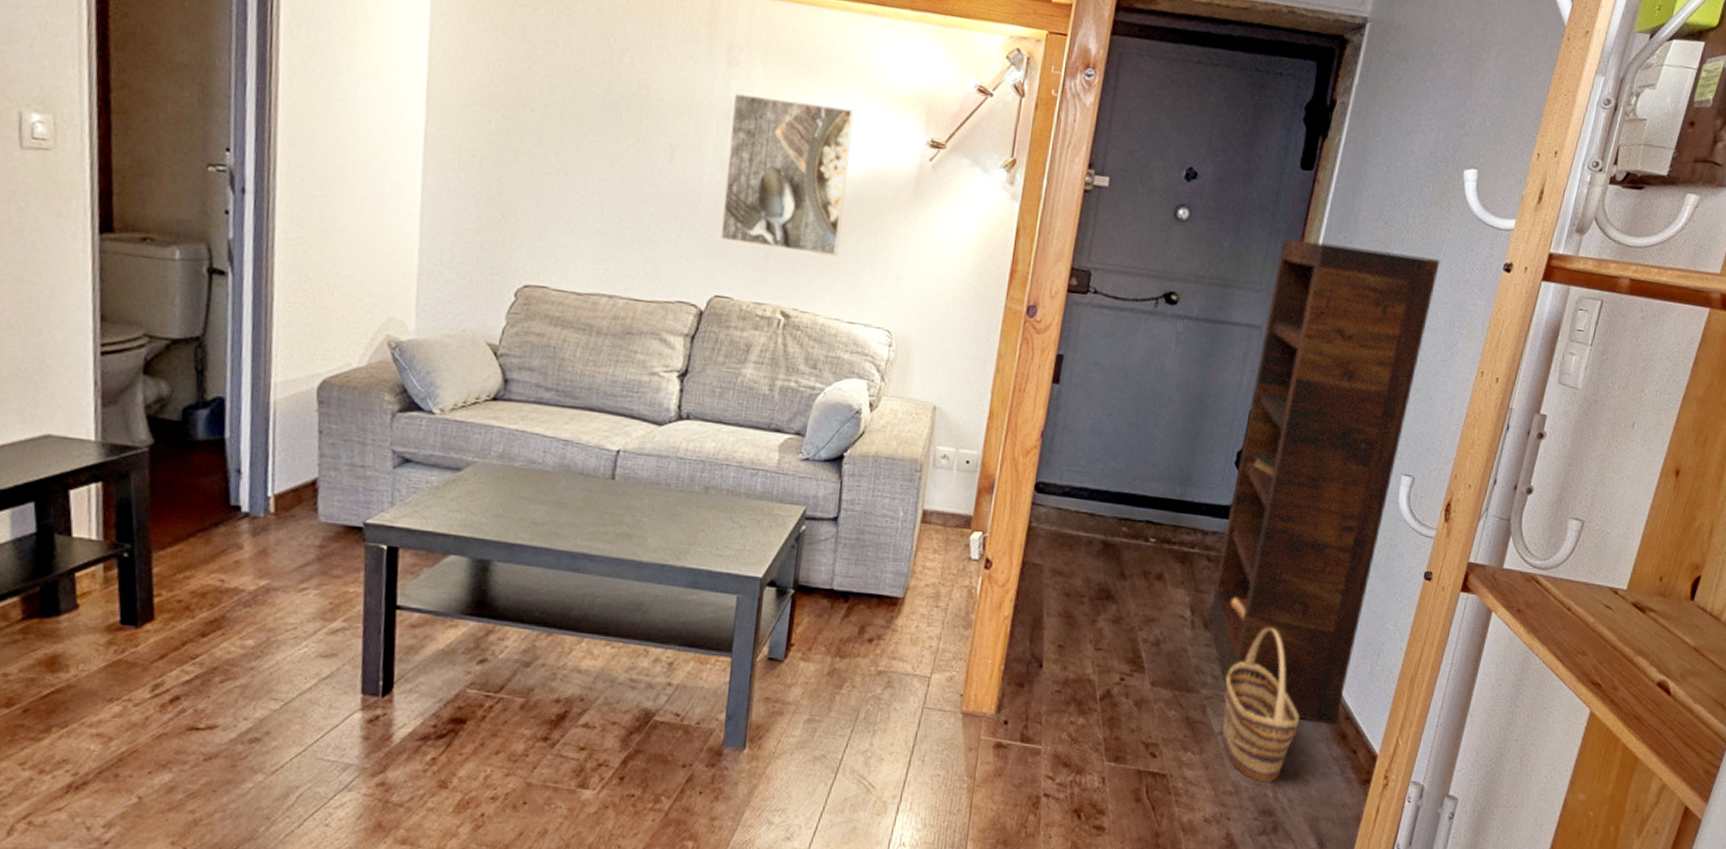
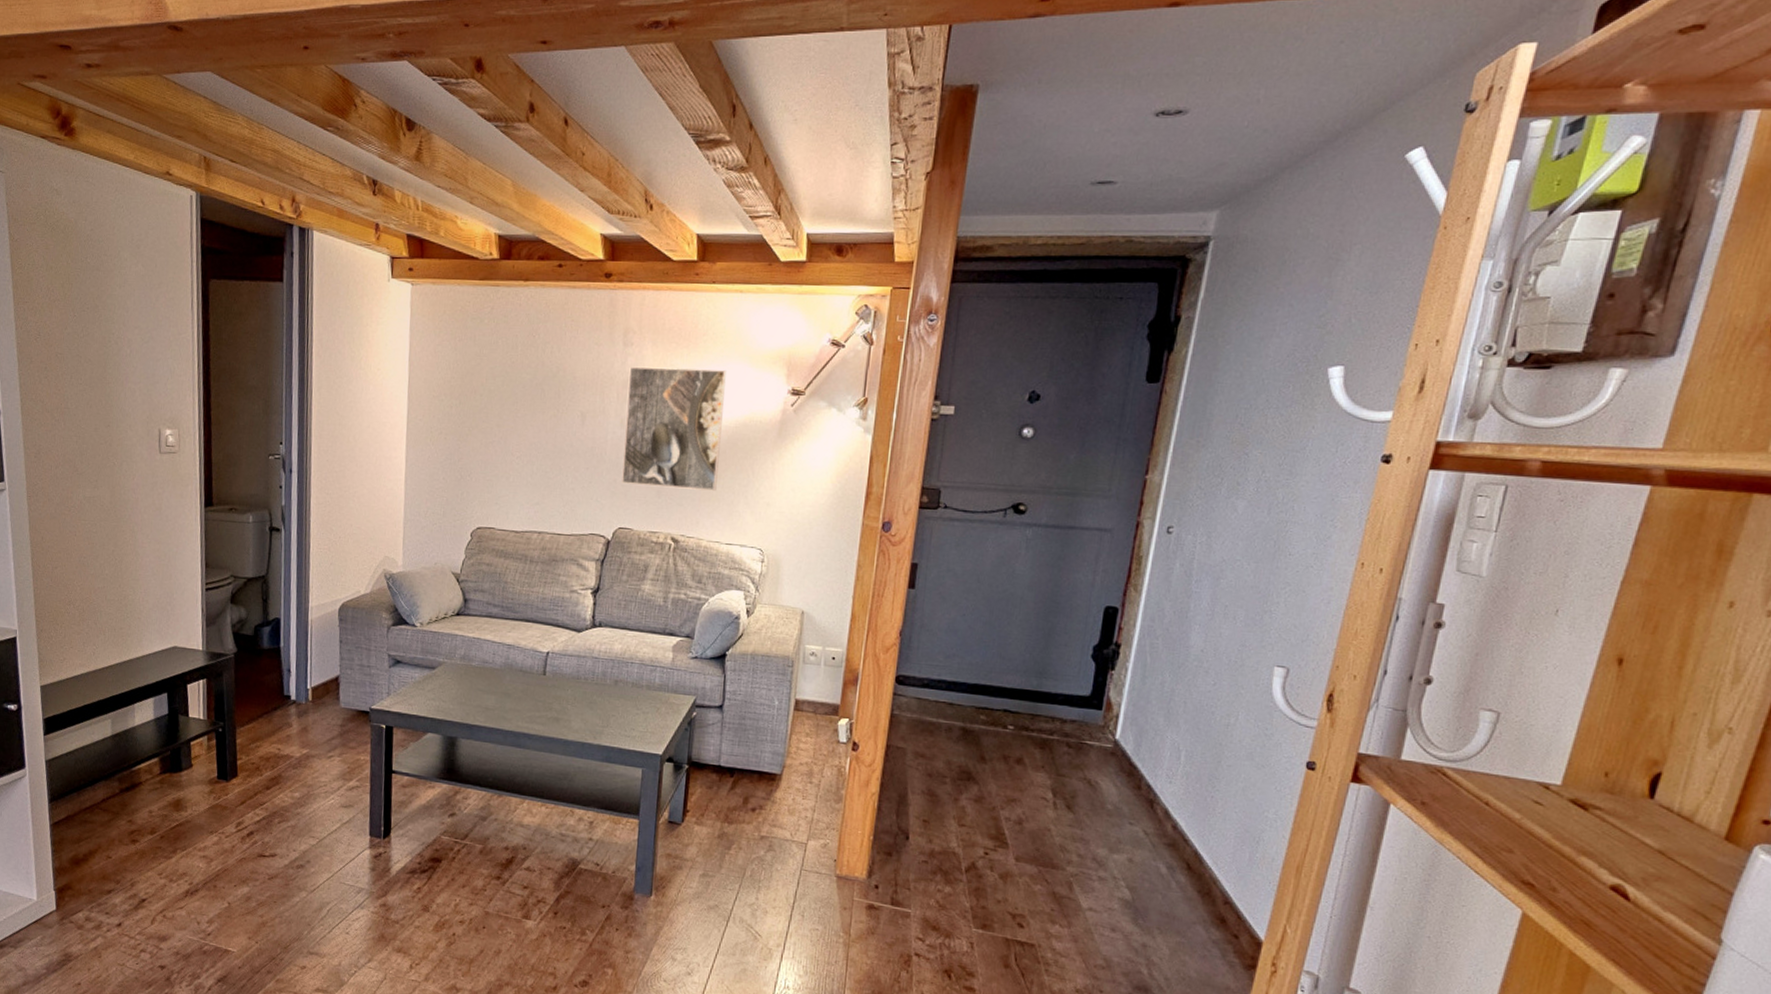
bookcase: present [1209,238,1441,725] -> none [1072,447,1306,909]
basket: present [1221,627,1299,783] -> none [1090,811,1172,960]

